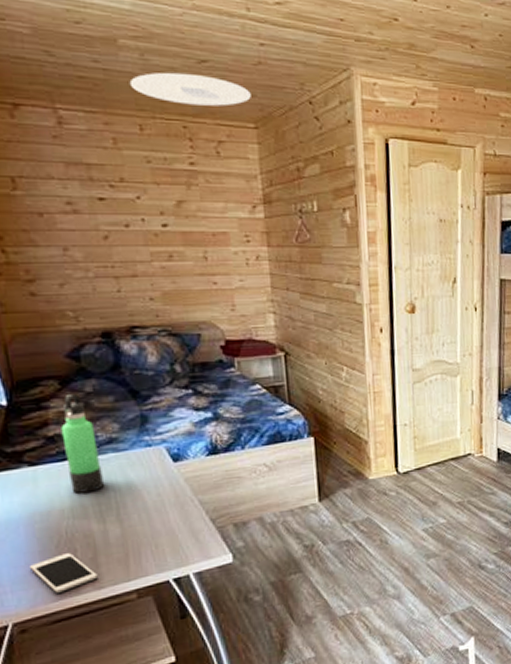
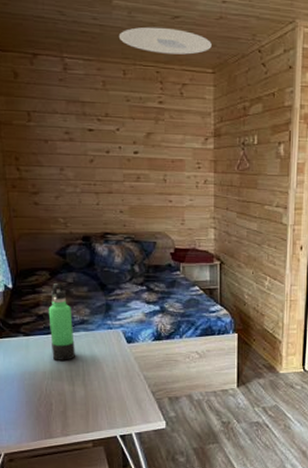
cell phone: present [30,553,98,593] -> none [19,406,66,435]

